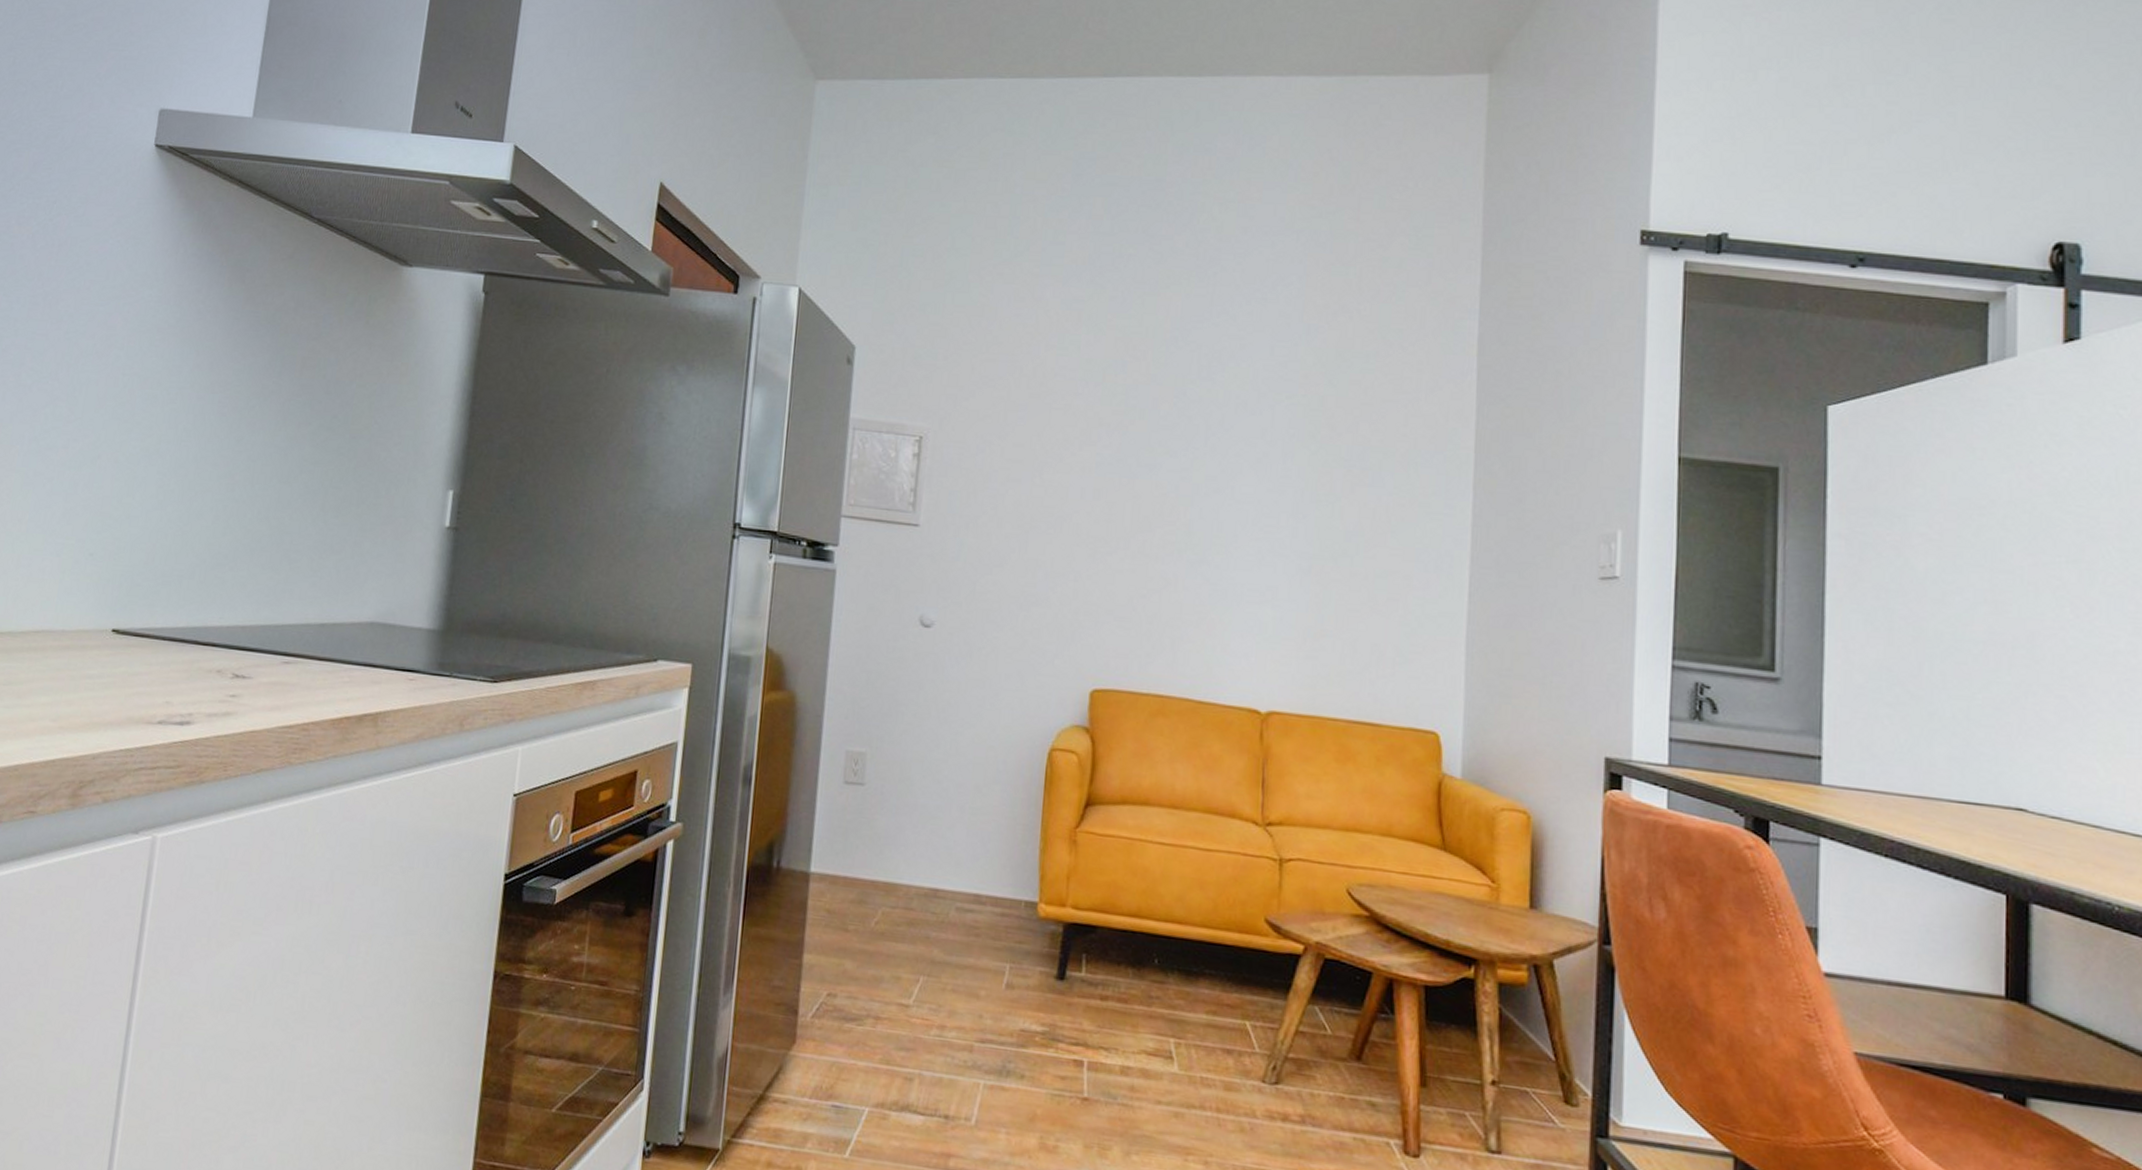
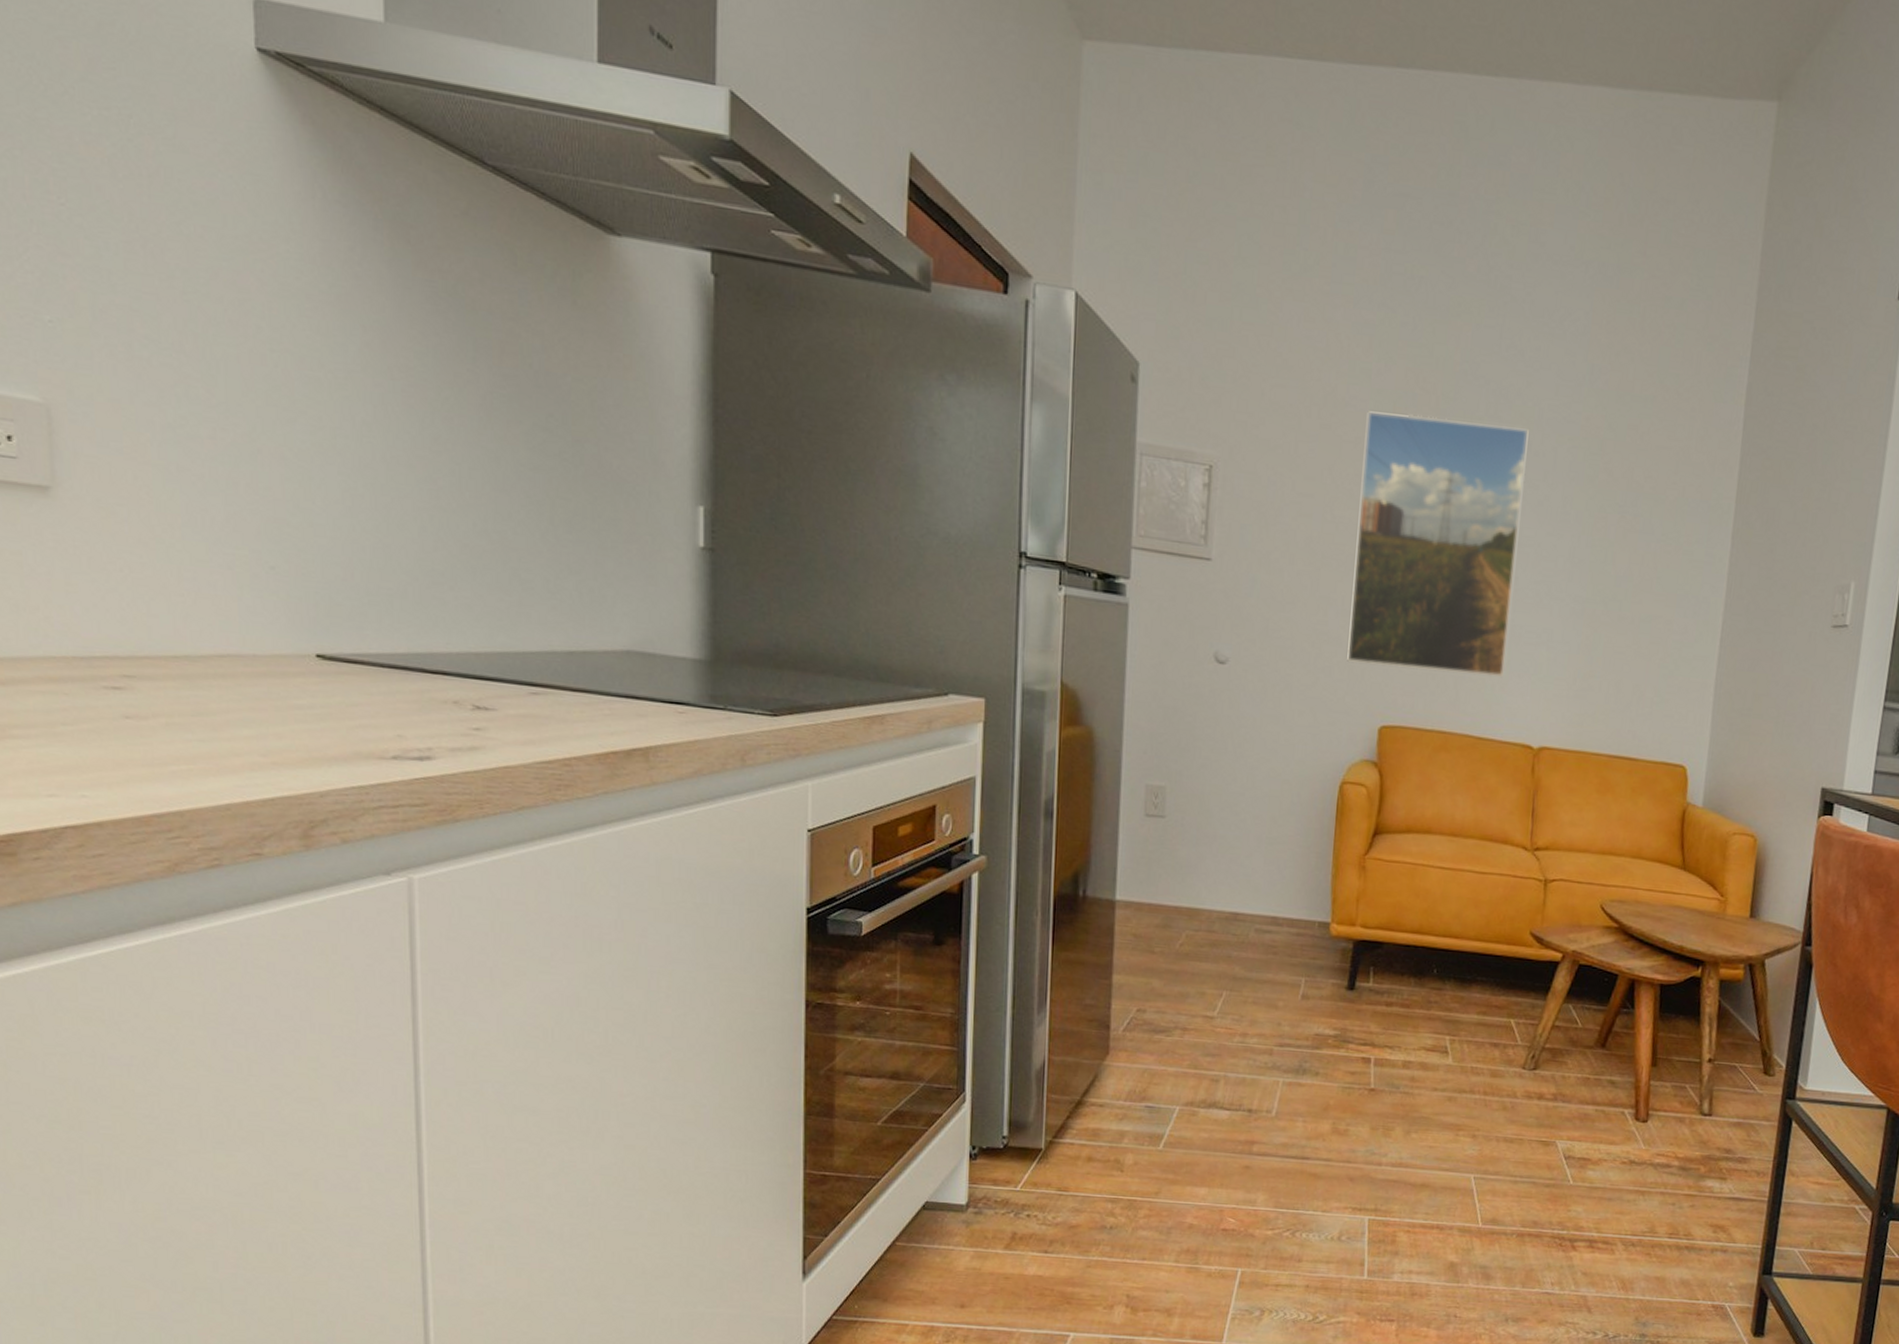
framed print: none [1056,379,1244,637] -> present [1347,411,1529,677]

